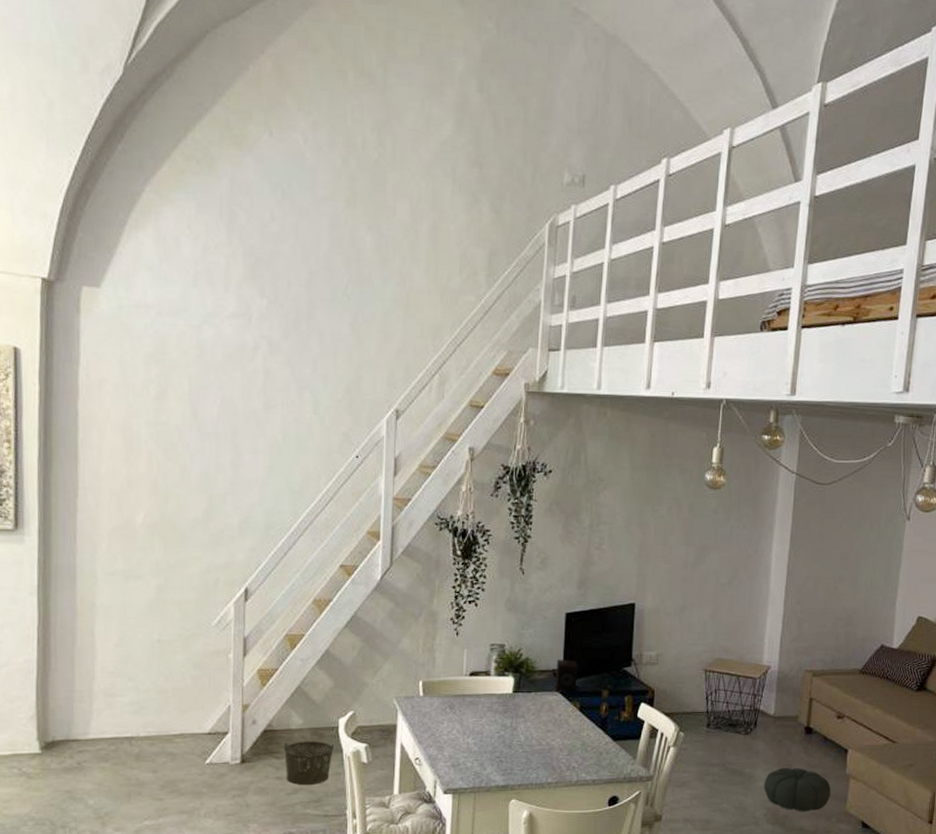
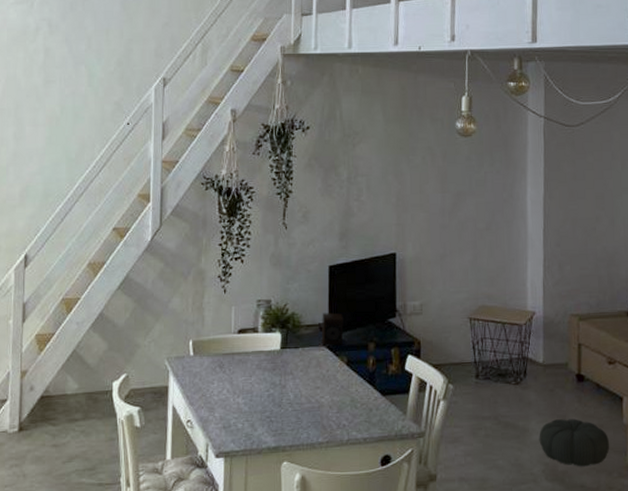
basket: present [284,741,333,785] -> none [60,406,107,452]

